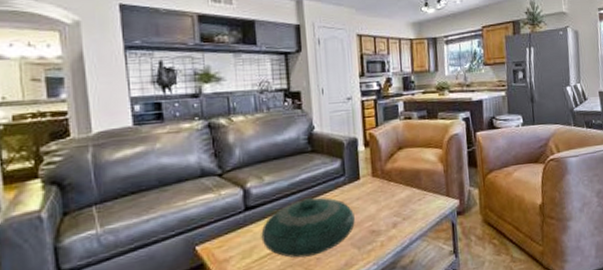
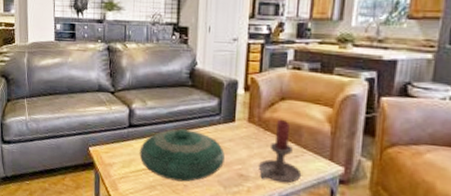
candle holder: none [388,167,427,231] -> present [259,119,302,183]

